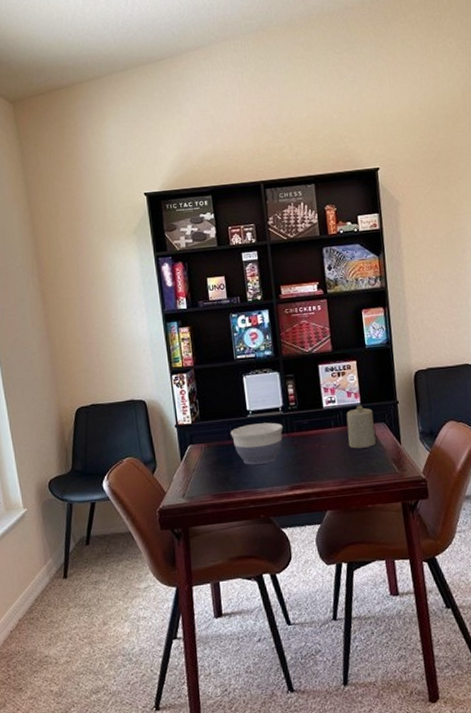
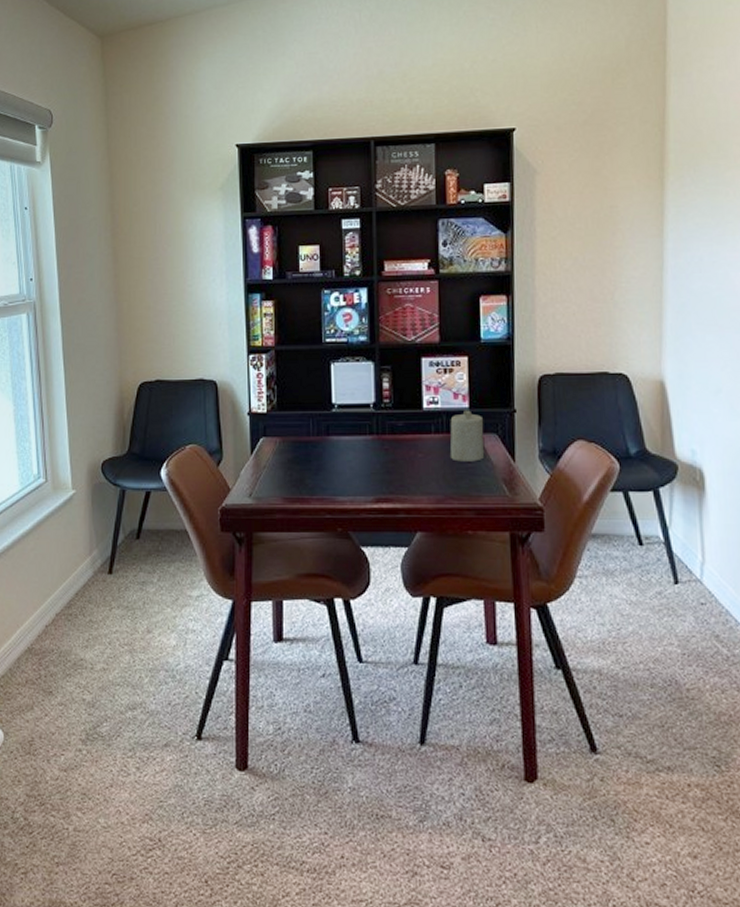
bowl: present [230,422,283,465] -> none [310,420,373,468]

